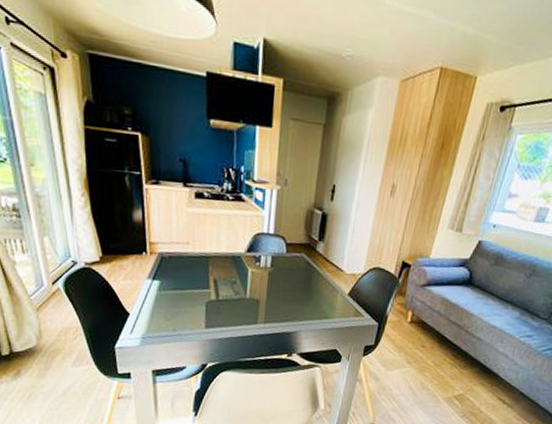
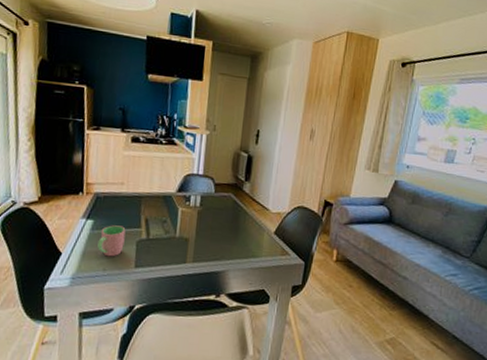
cup: none [166,286,194,318] -> present [97,225,126,257]

